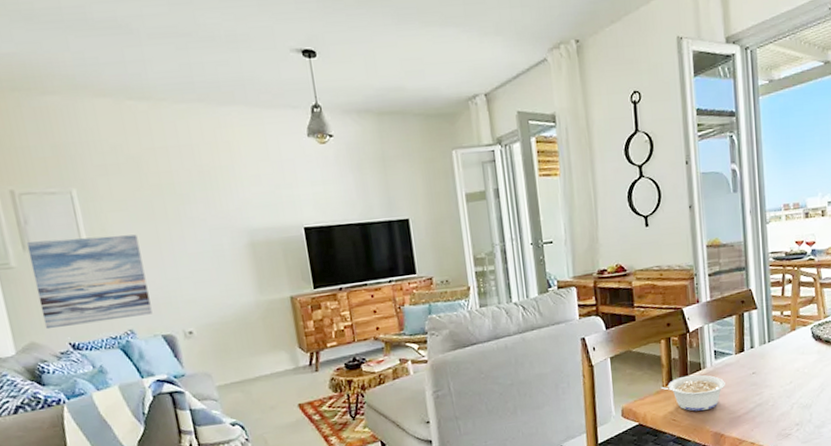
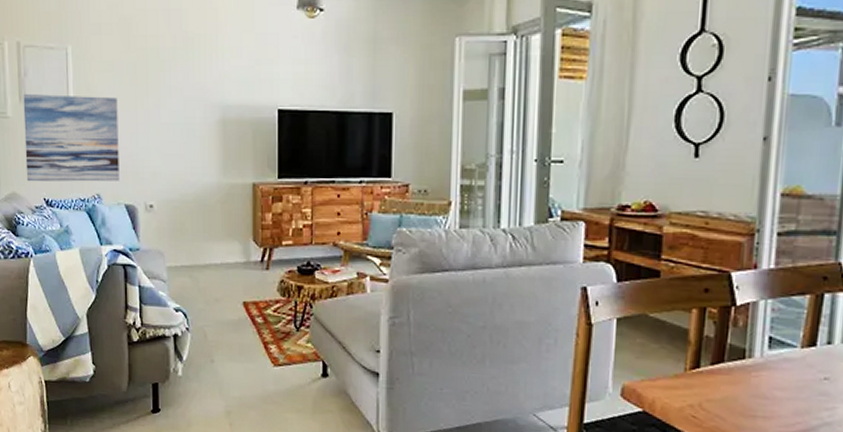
legume: present [660,374,725,412] -> none [681,362,779,414]

